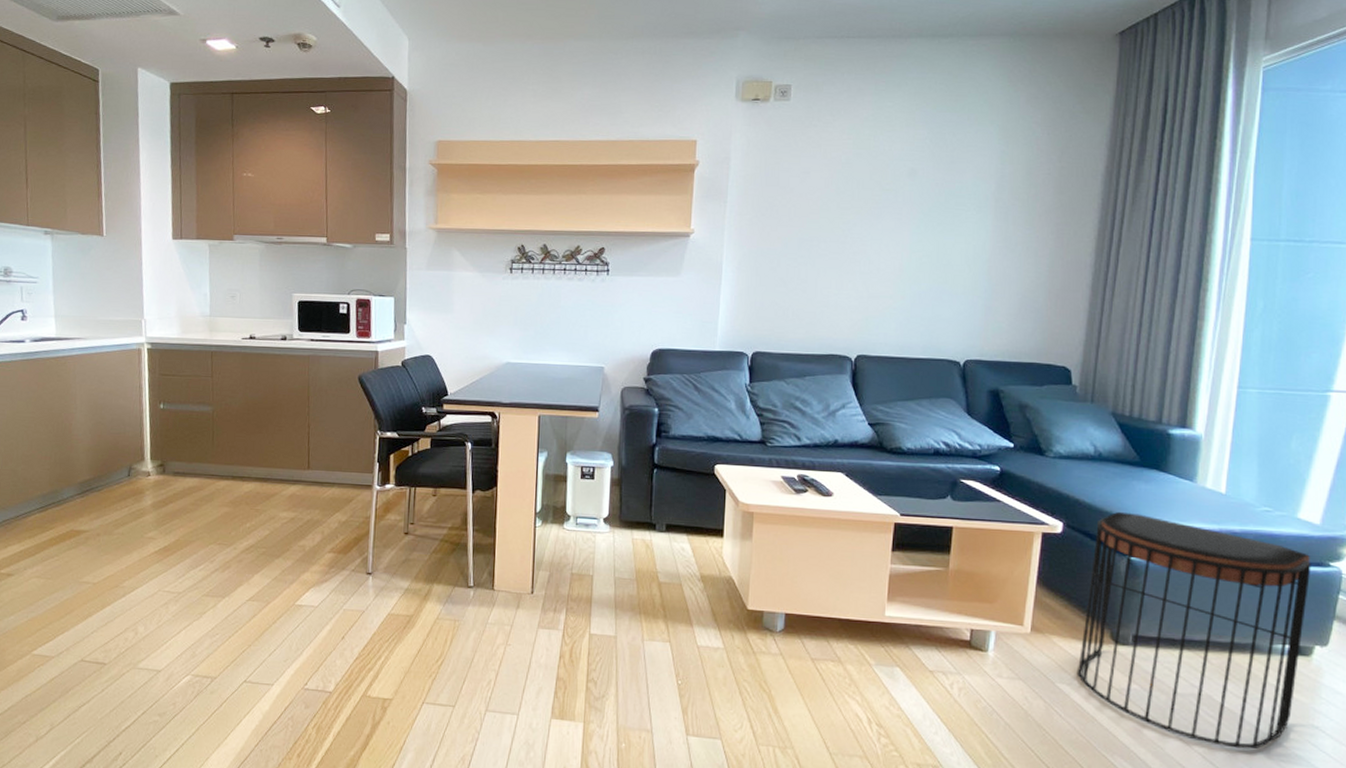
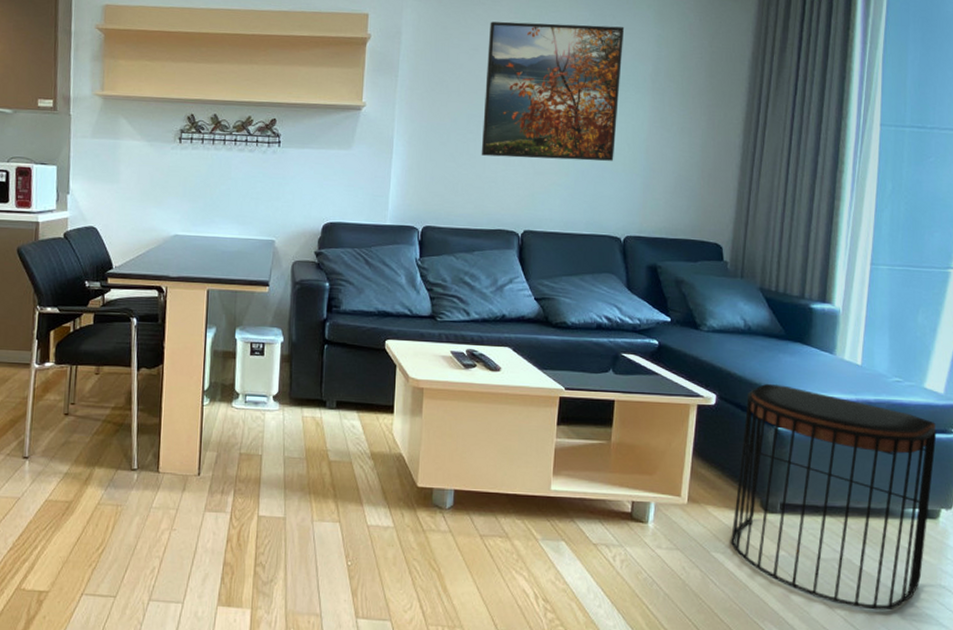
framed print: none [812,143,965,284] -> present [481,21,625,161]

